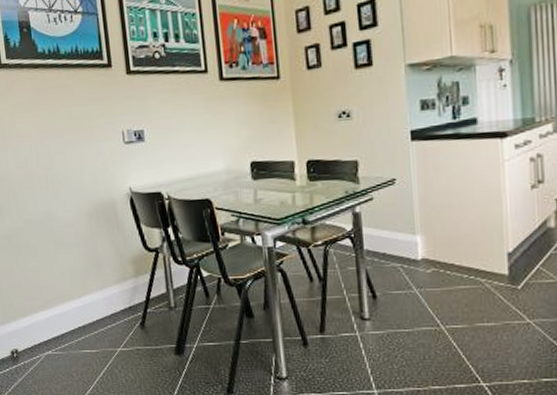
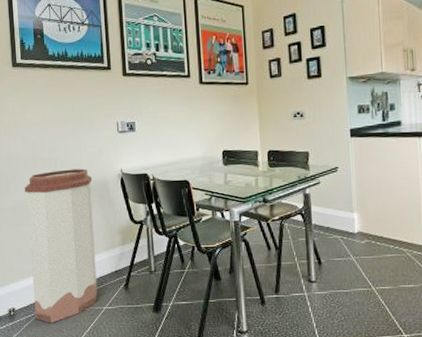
trash can: none [19,187,110,366] -> present [24,168,98,323]

